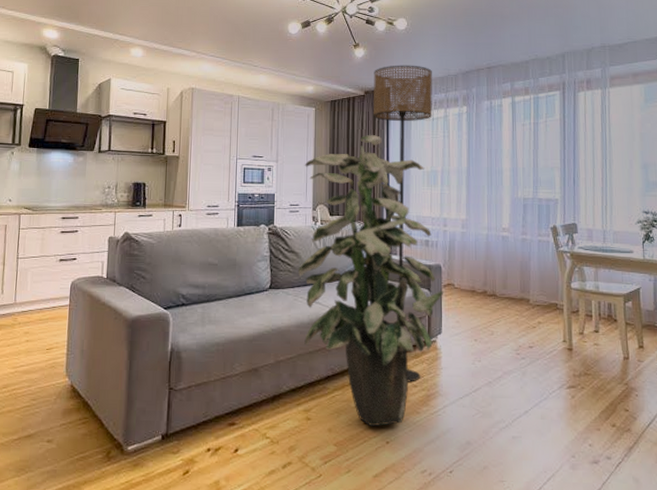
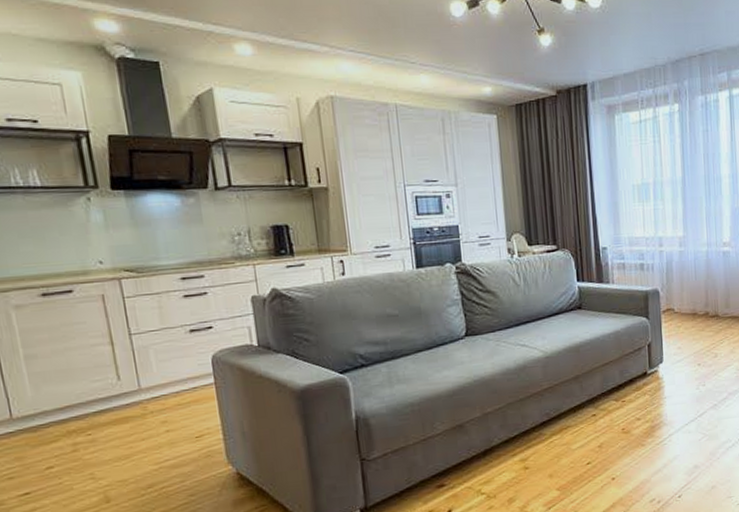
indoor plant: present [297,135,444,427] -> none [490,145,664,466]
floor lamp: present [374,65,433,382] -> none [565,54,644,416]

